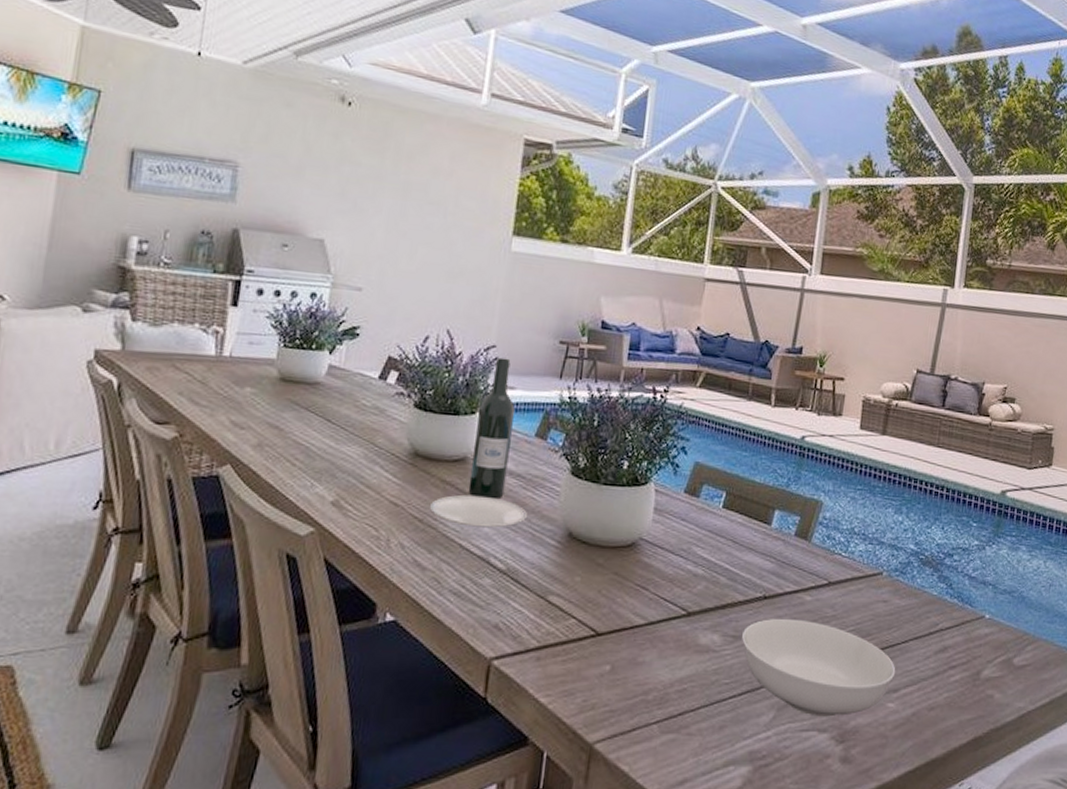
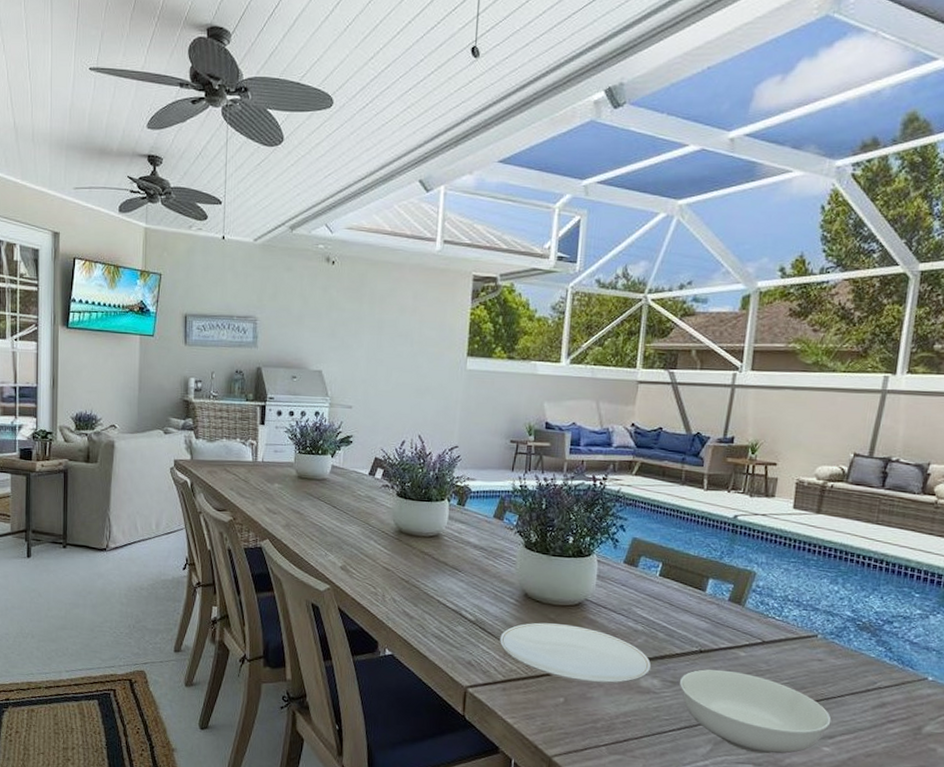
plate: present [430,494,527,528] -> none [414,562,490,589]
wine bottle: present [468,357,515,500] -> none [442,455,476,567]
plate: none [535,569,712,644] -> present [500,622,652,684]

